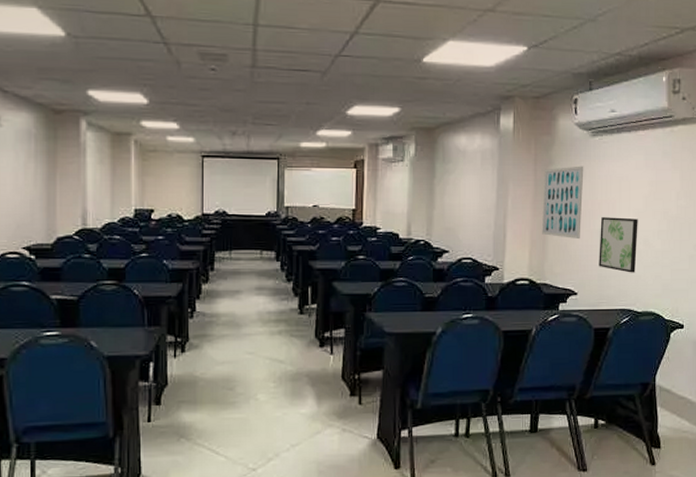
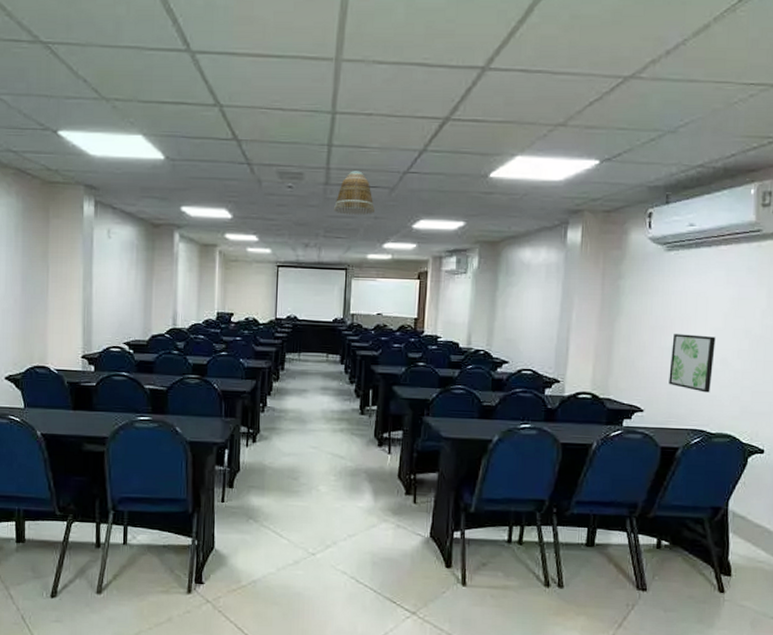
lamp shade: none [261,53,306,101] -> present [333,171,374,215]
wall art: present [541,166,584,240] -> none [606,281,657,356]

